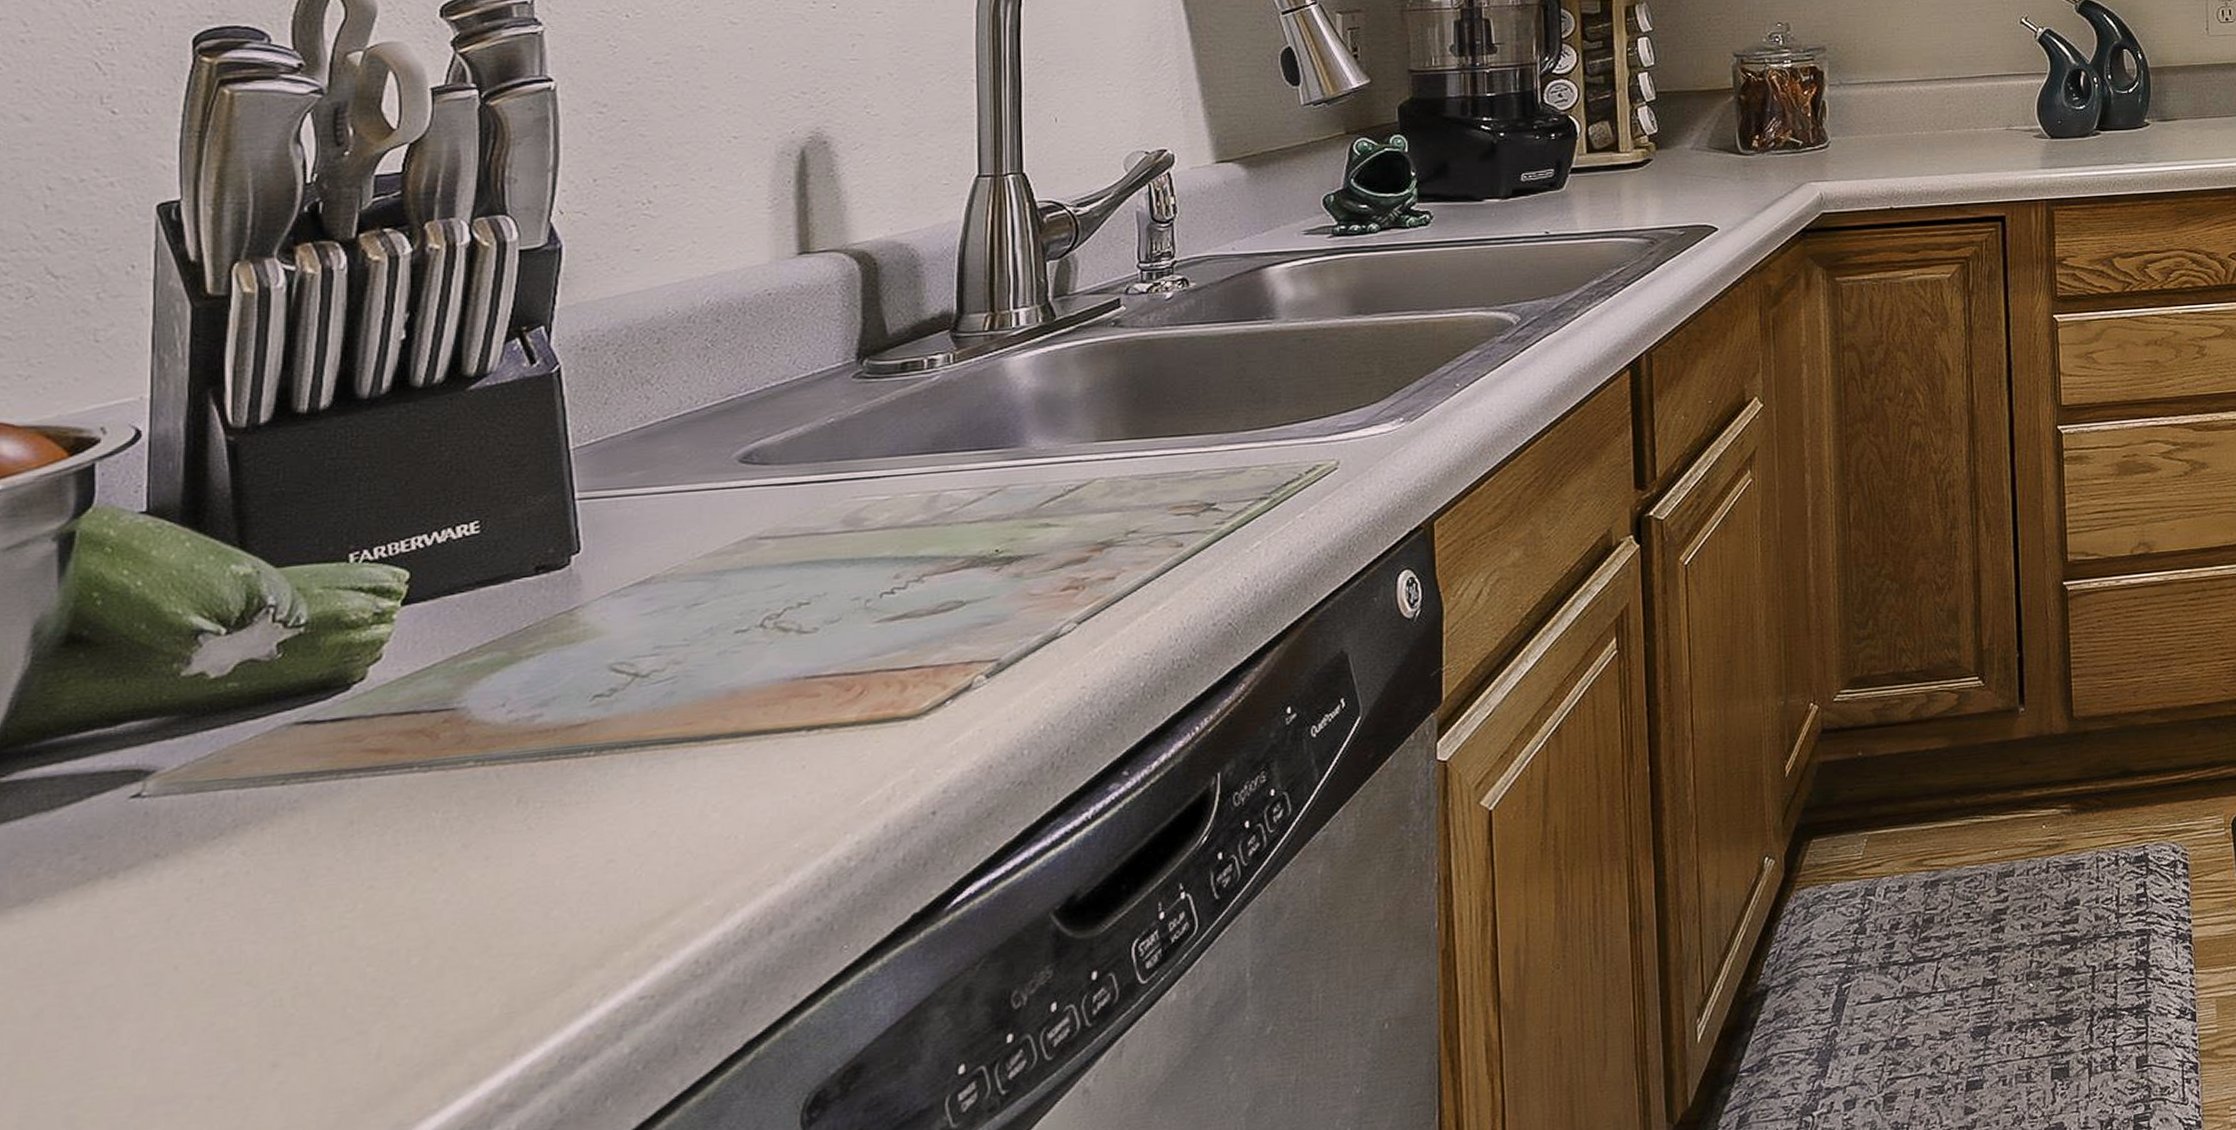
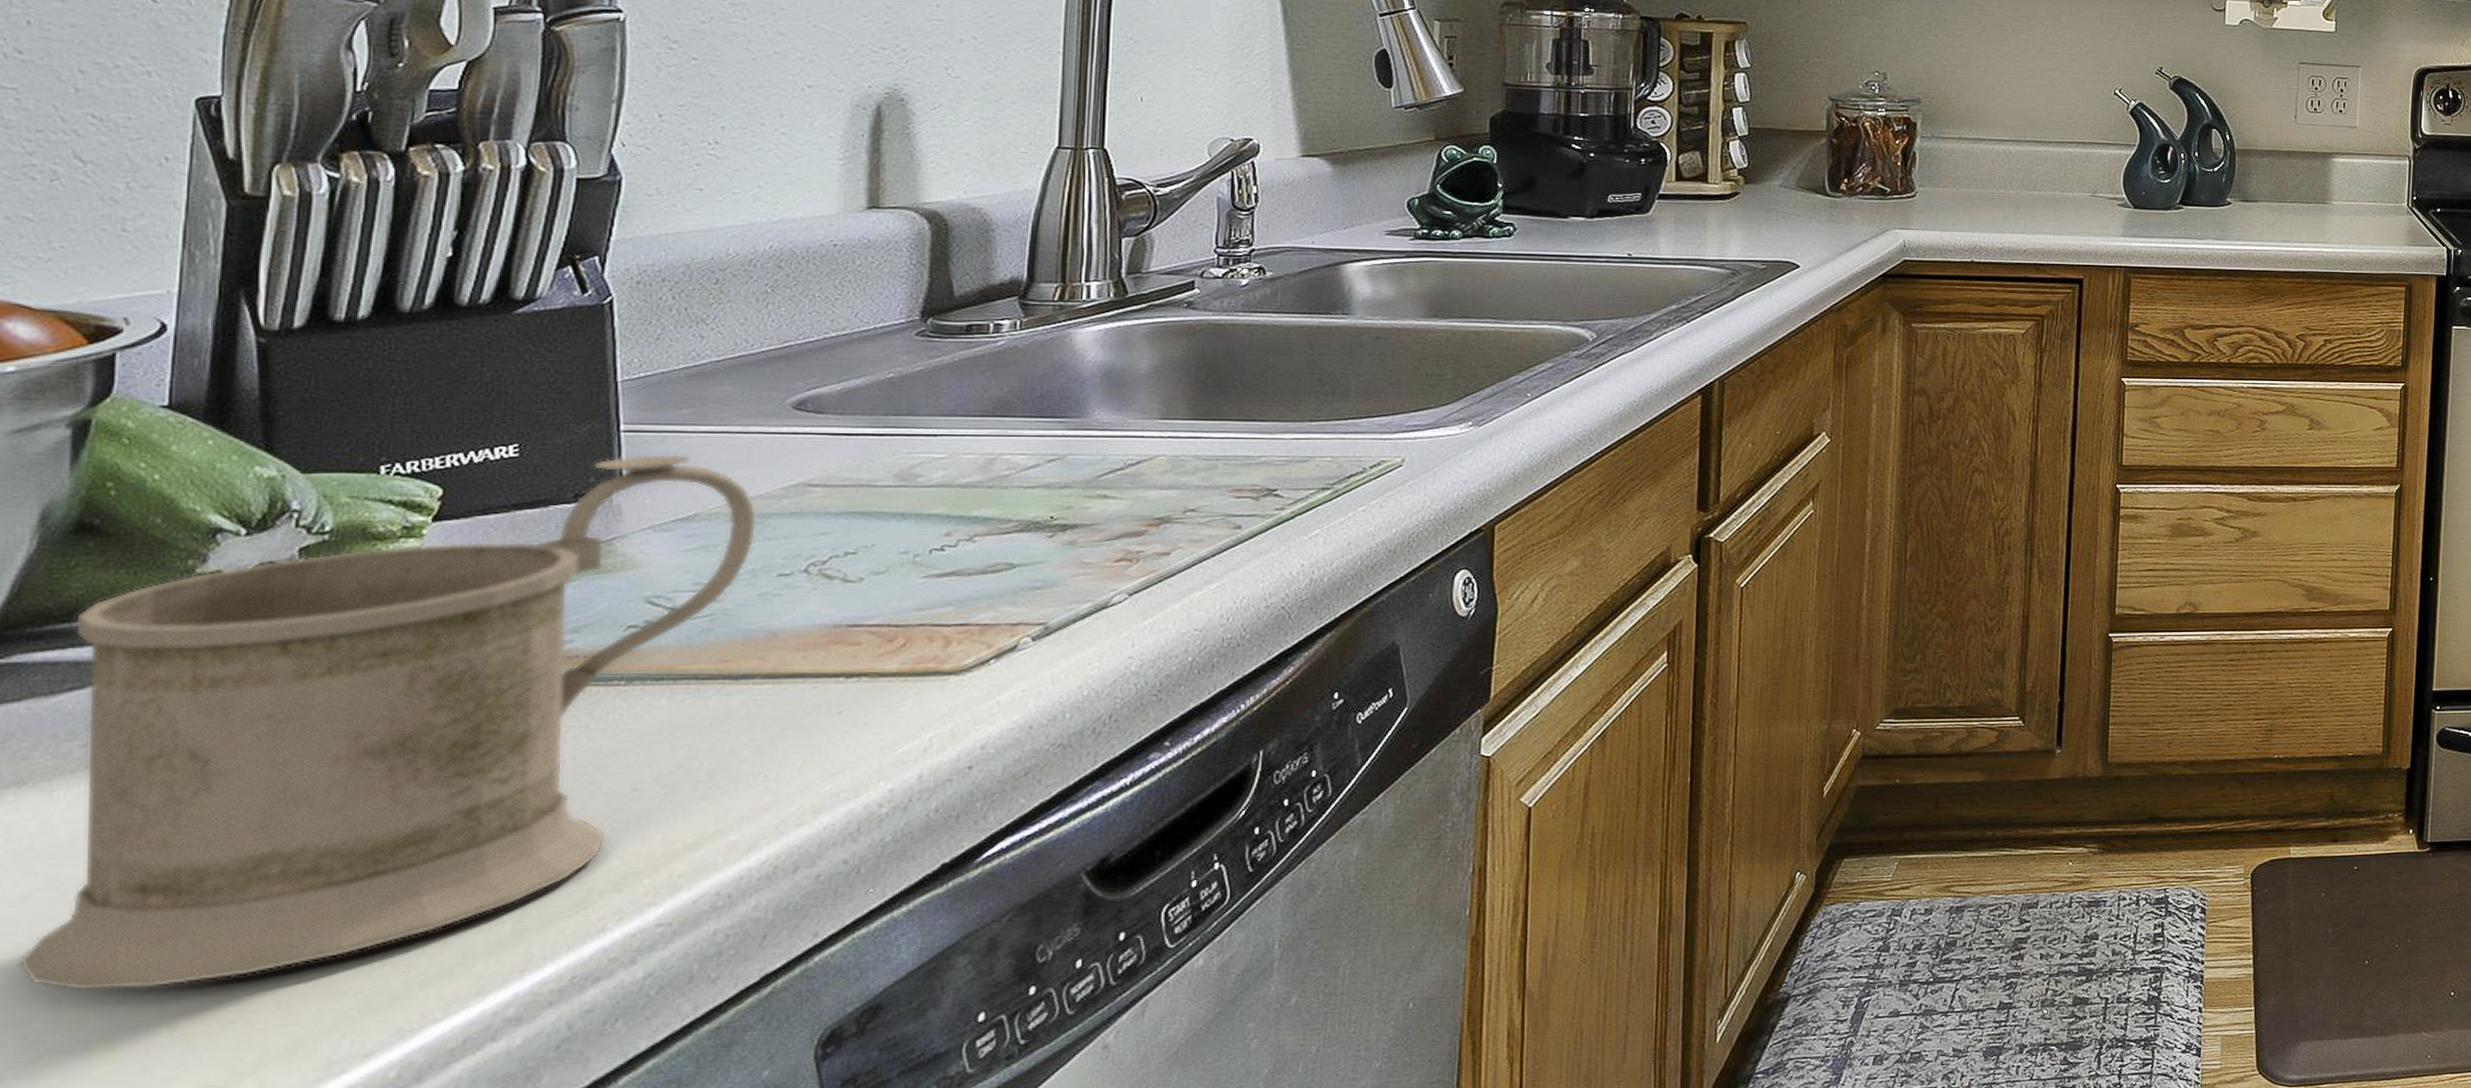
mug: none [33,517,712,1107] -> present [18,453,758,992]

